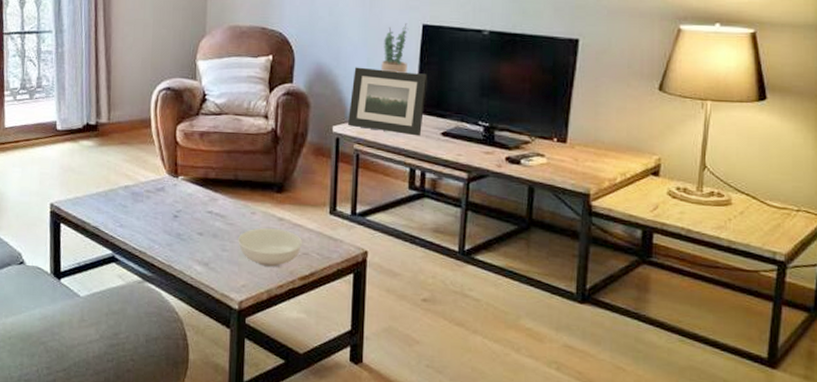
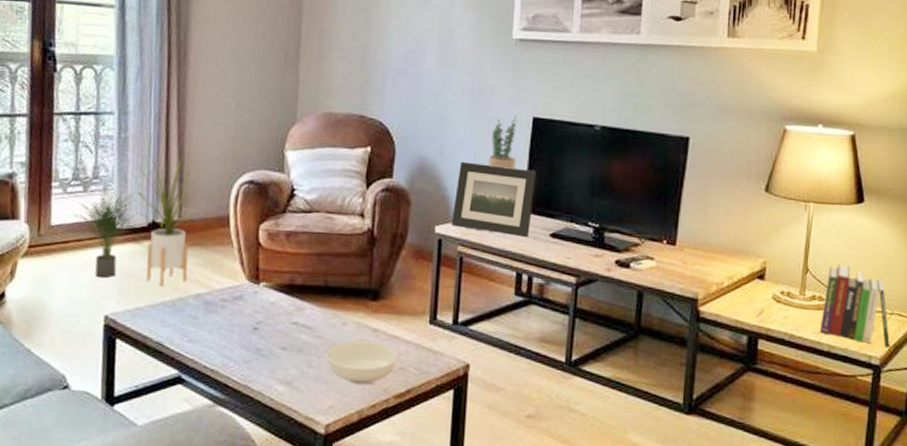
potted plant: none [21,92,70,171] -> present [72,184,133,277]
house plant: none [72,65,130,179] -> present [136,154,206,286]
books: none [719,160,796,245] -> present [820,263,890,348]

